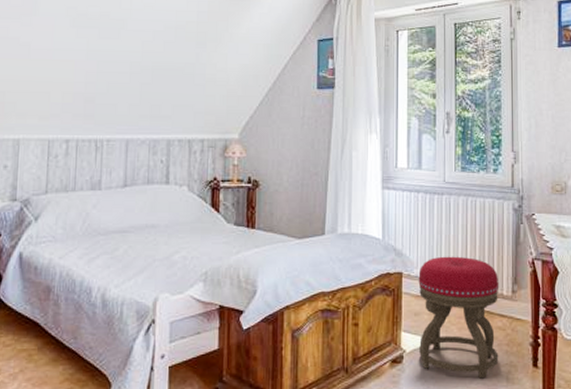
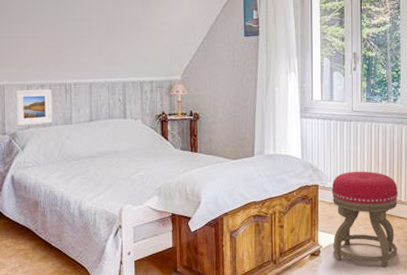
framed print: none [30,145,79,190] -> present [15,89,53,126]

